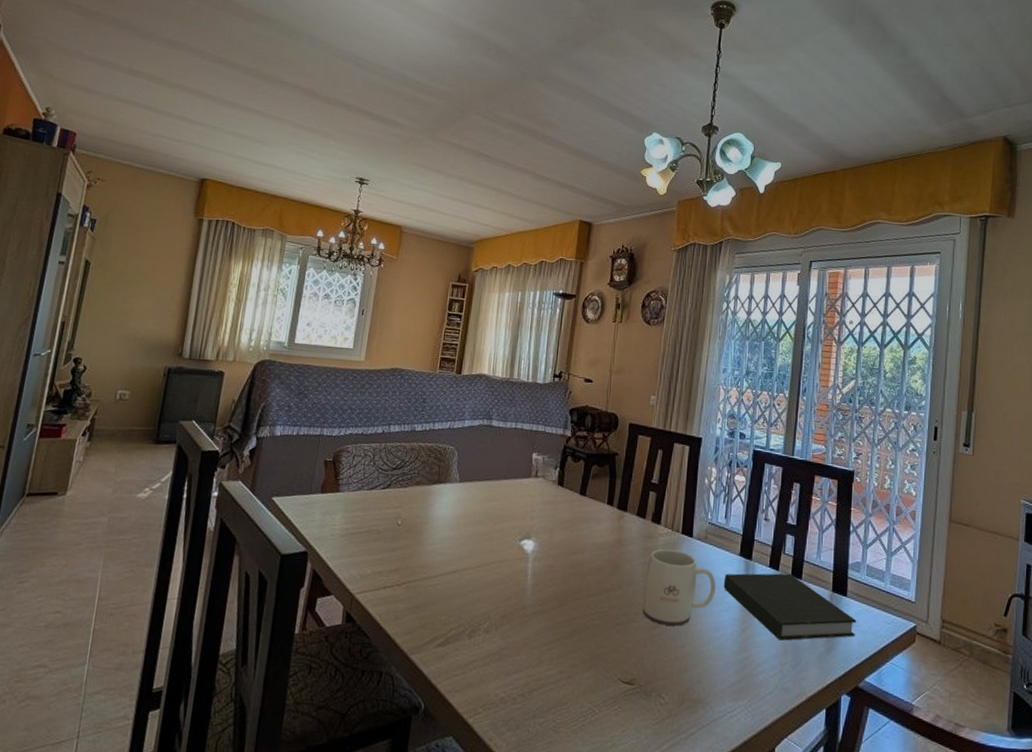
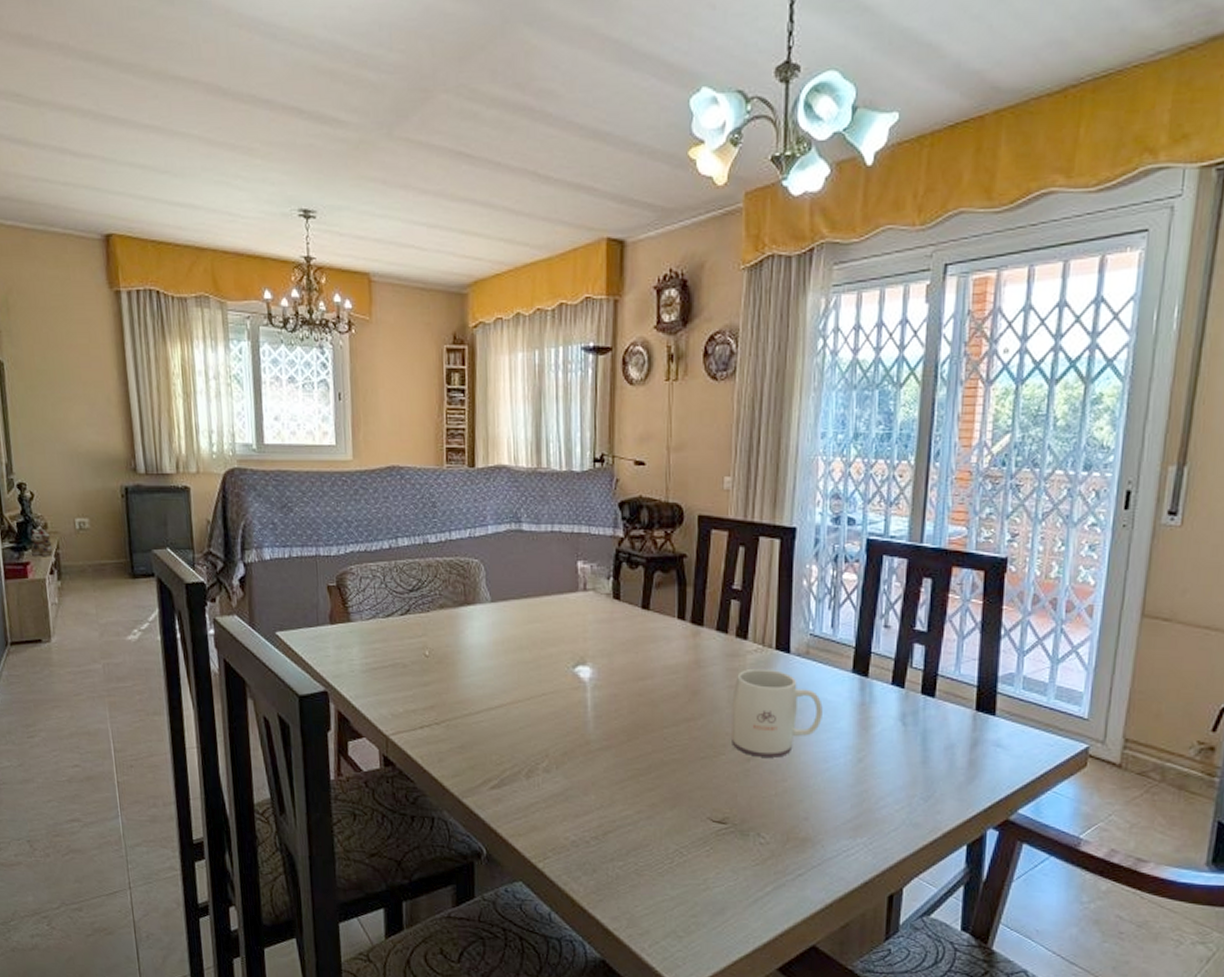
book: present [723,573,857,641] -> none [832,690,1009,770]

